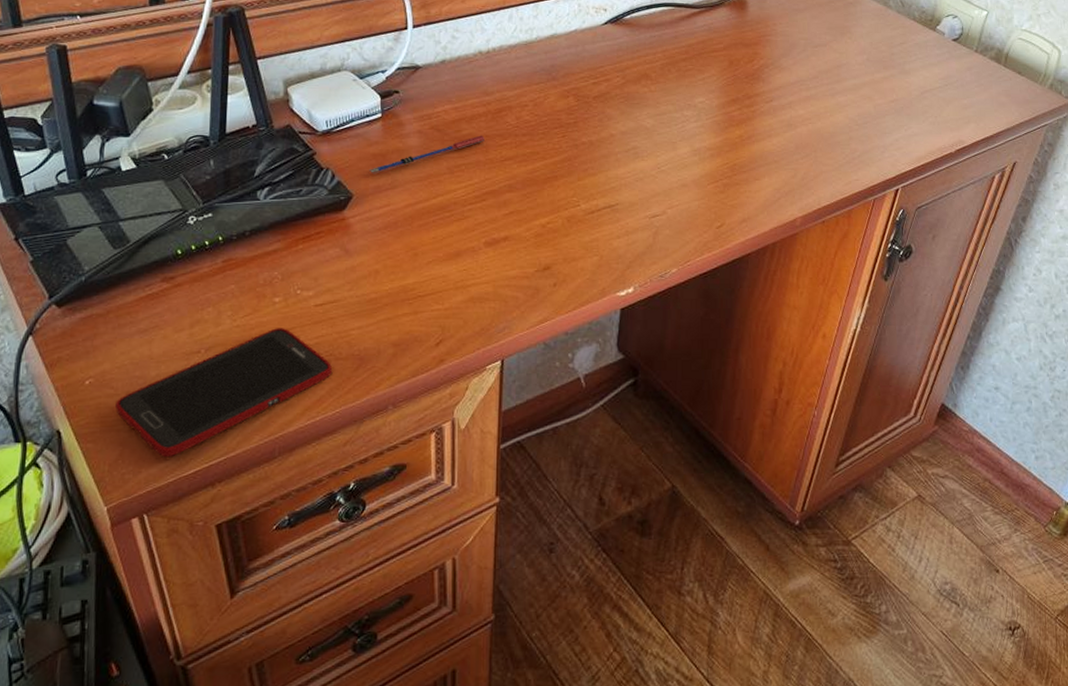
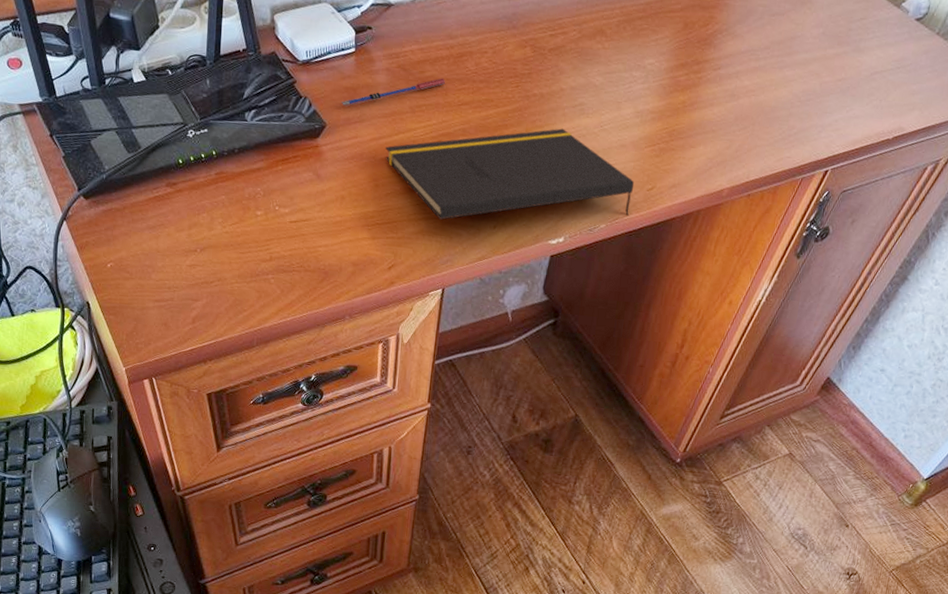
cell phone: present [116,328,333,458] -> none [131,238,302,335]
notepad: none [423,174,702,283] -> present [385,128,635,220]

